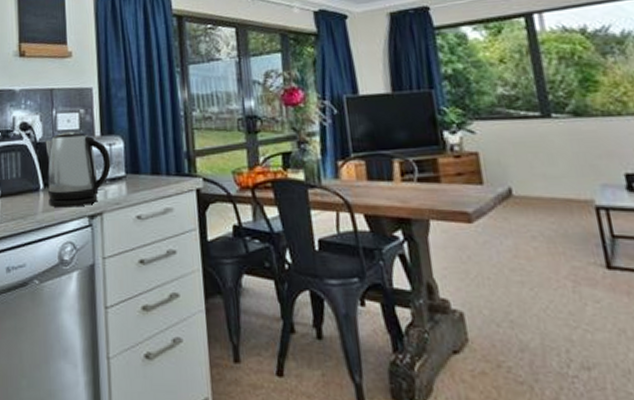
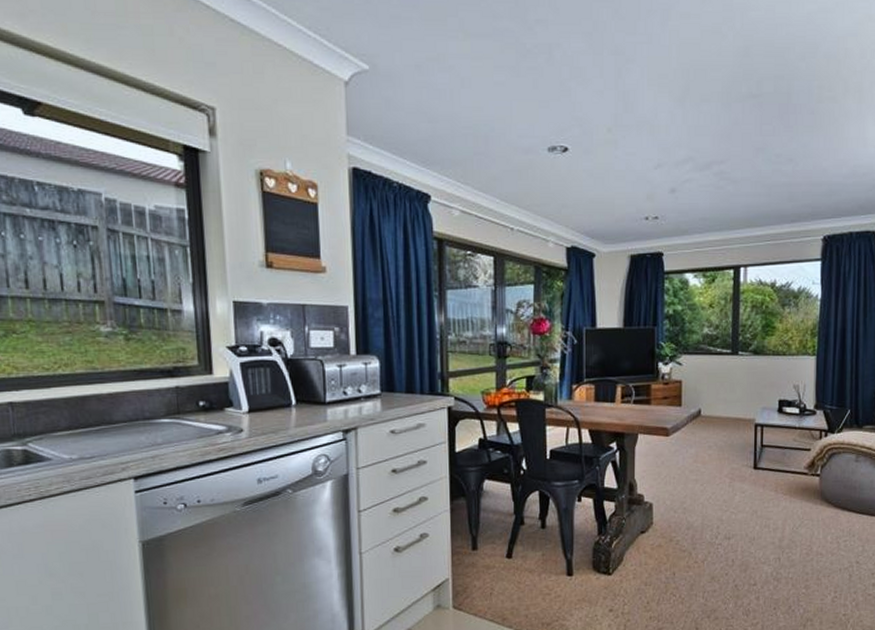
kettle: present [45,131,111,208] -> none [297,349,366,423]

